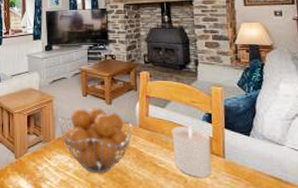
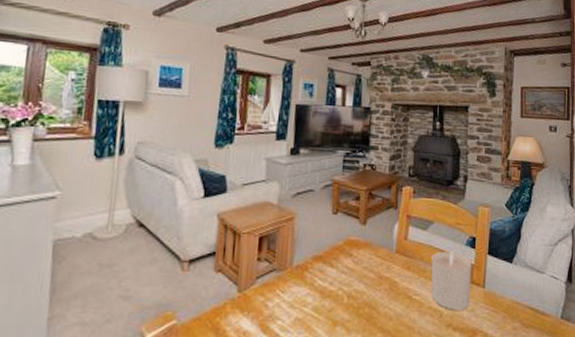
fruit basket: present [58,107,132,174] -> none [299,227,388,310]

